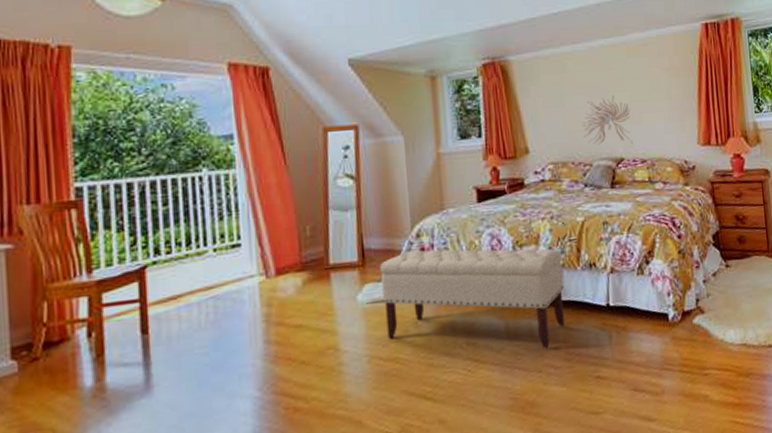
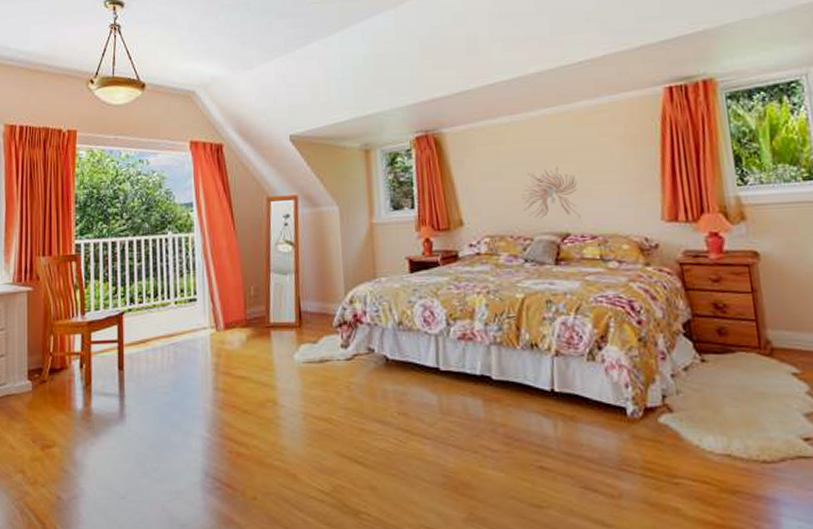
bench: present [379,248,565,349] -> none [315,316,503,429]

